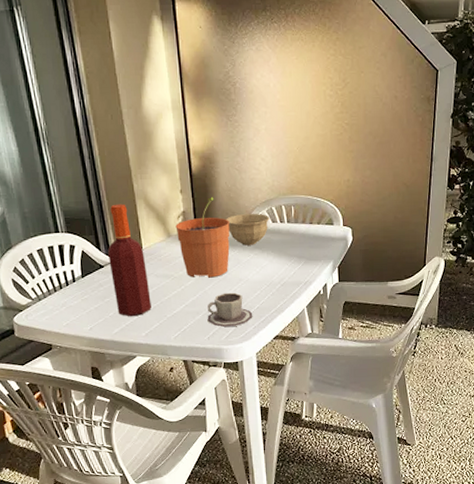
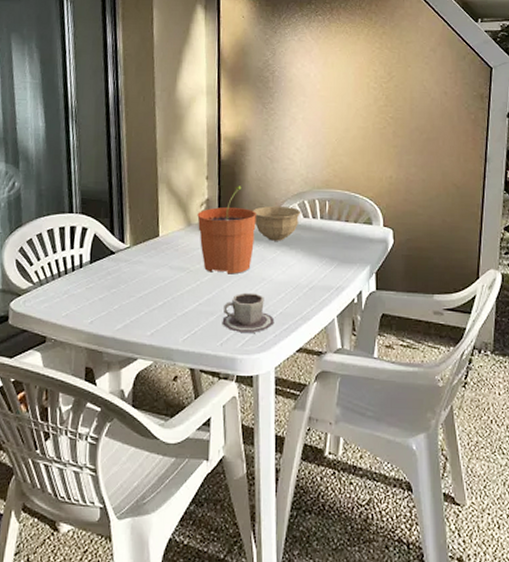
bottle: present [107,204,151,317] -> none [121,187,162,312]

